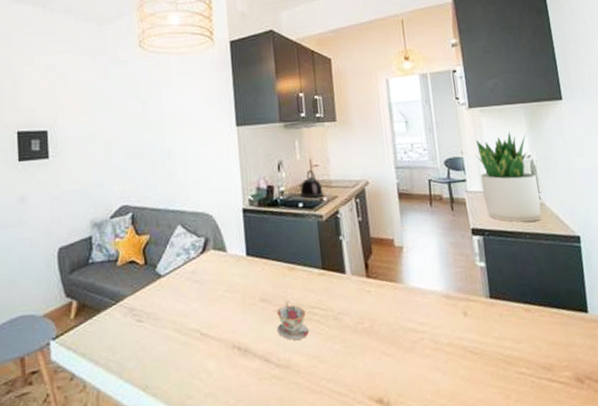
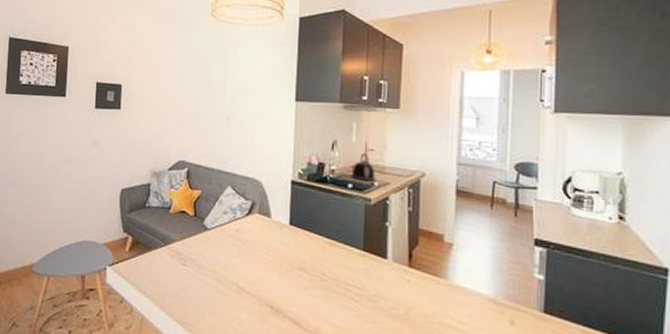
teacup: present [276,302,309,340] -> none [309,275,341,311]
planter: present [474,132,542,223] -> none [552,144,626,244]

